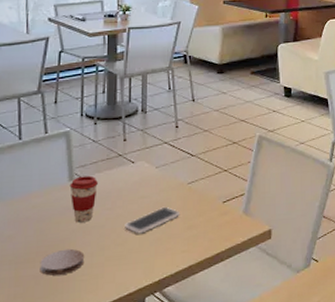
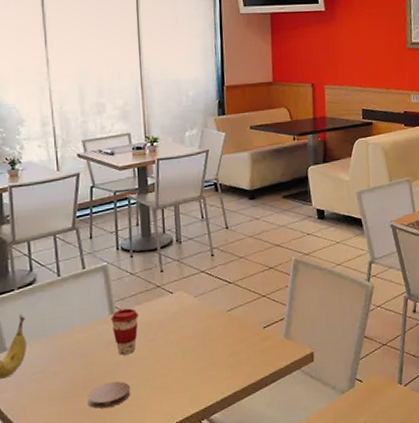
smartphone: present [125,207,181,234] -> none [168,335,222,364]

